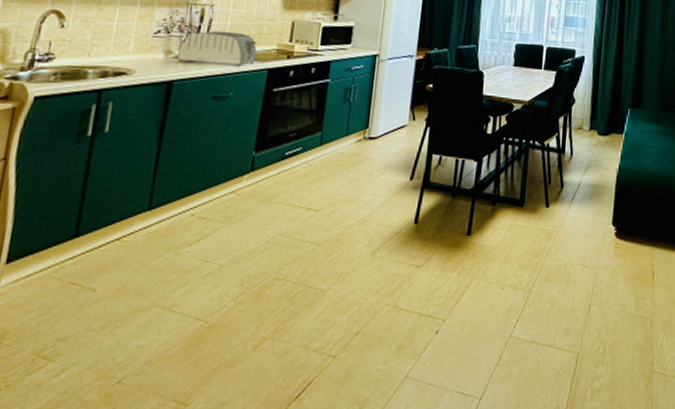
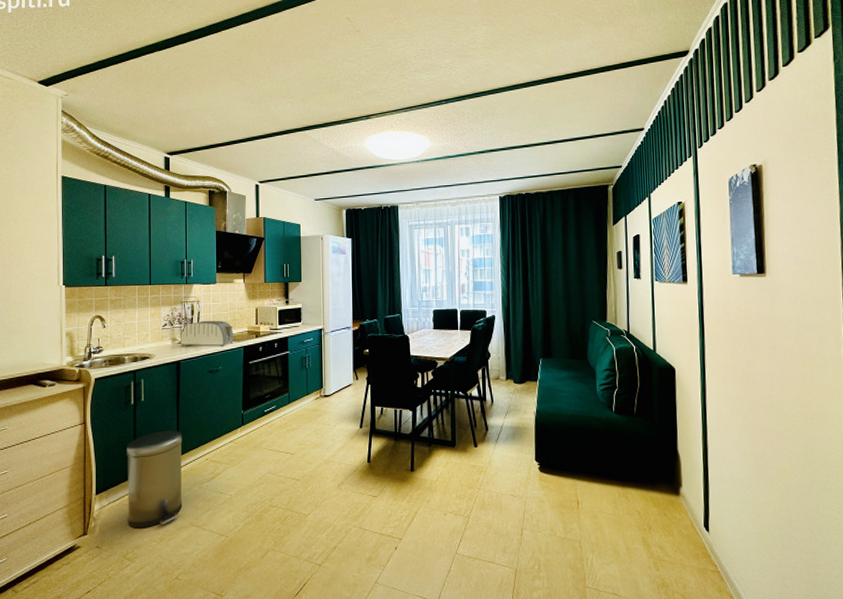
pedal bin: none [52,174,161,313] -> present [127,430,183,529]

